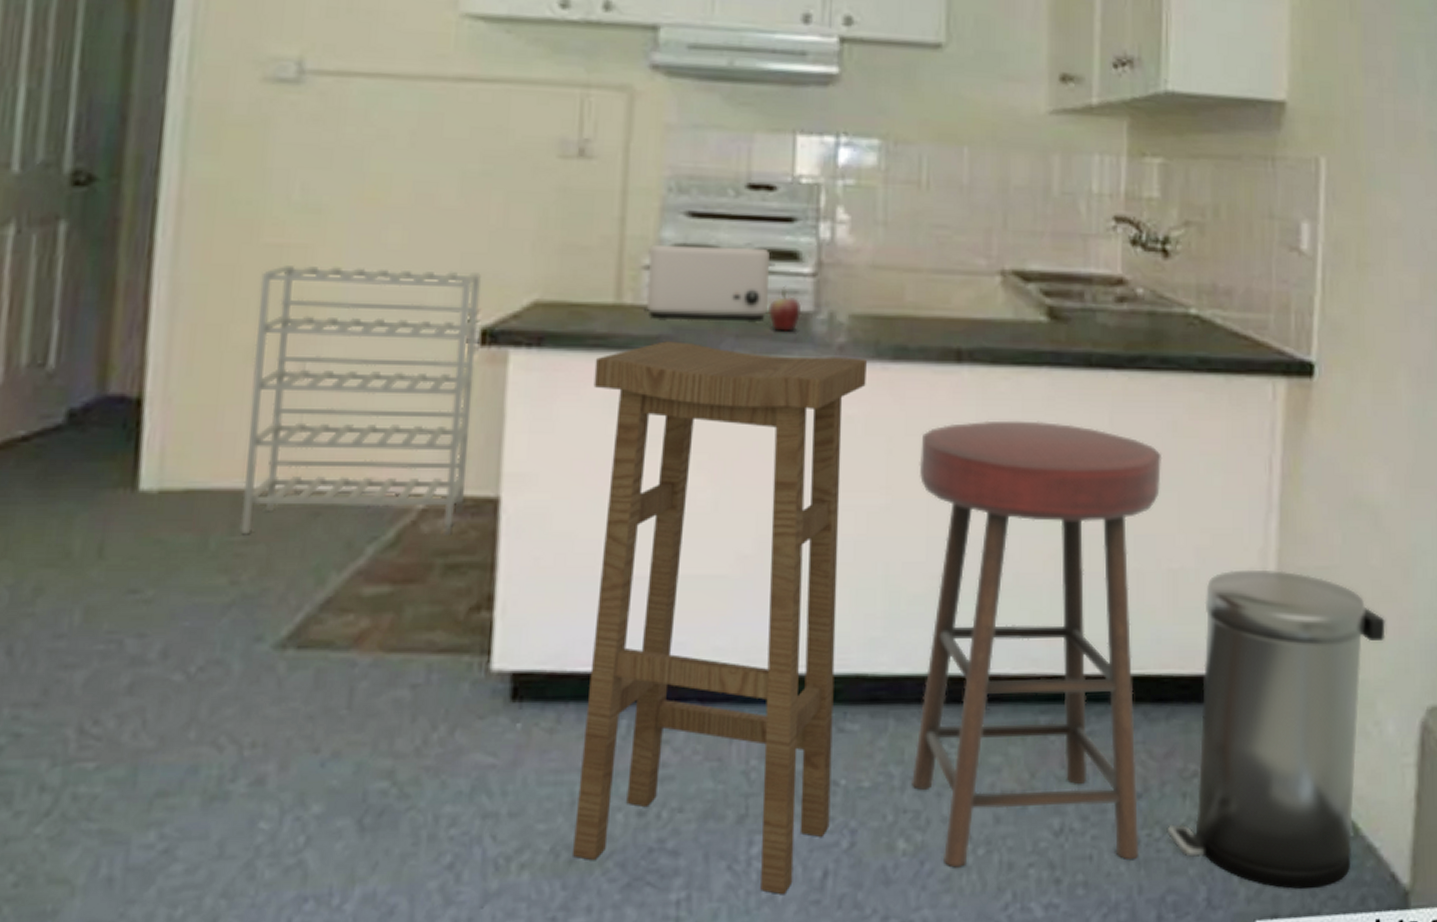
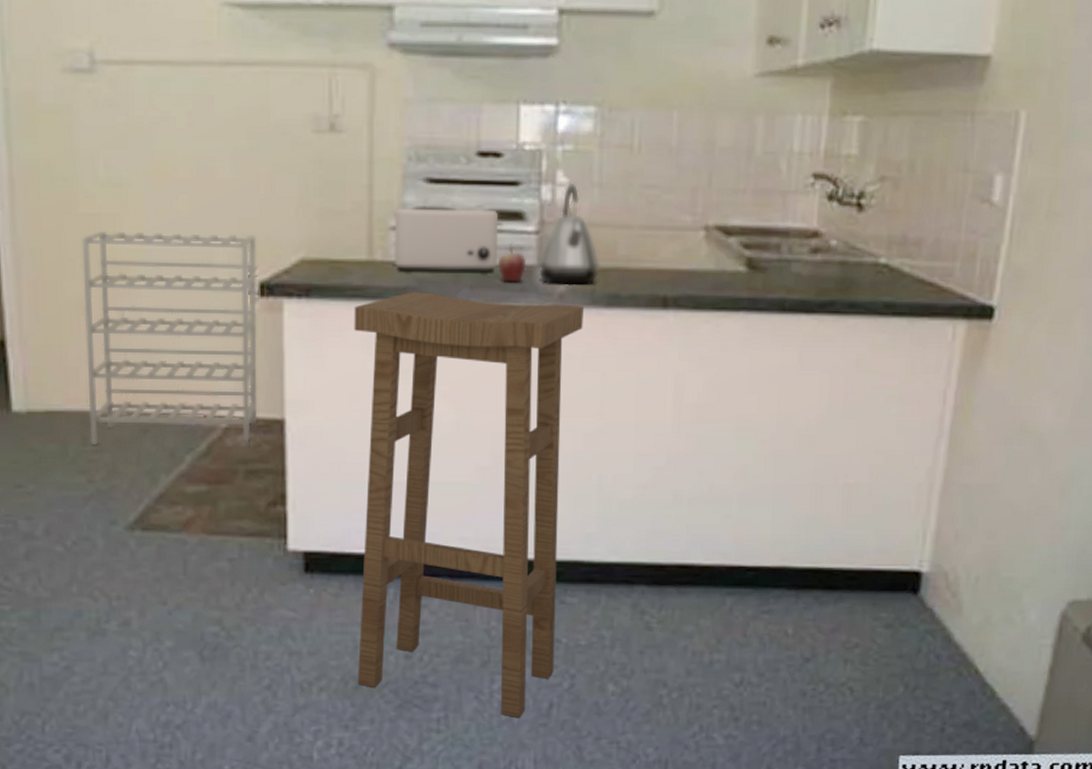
kettle: none [814,220,886,336] -> present [538,182,601,286]
bar stool: present [912,420,1163,868] -> none [619,358,845,706]
pedal bin: present [1167,569,1385,889] -> none [829,485,1038,734]

